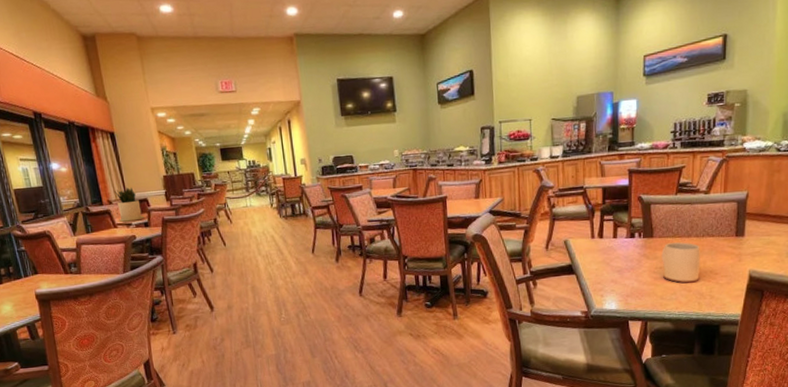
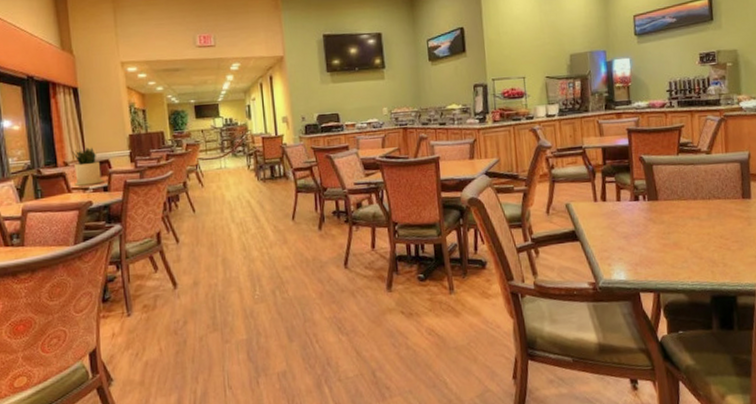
mug: present [661,242,701,284] -> none [668,205,710,250]

